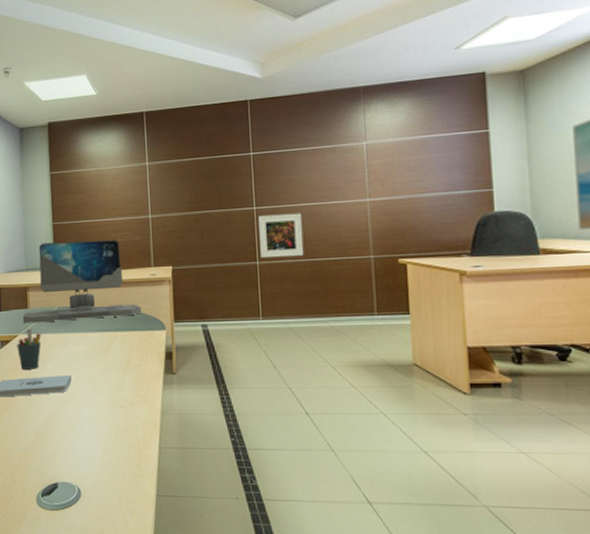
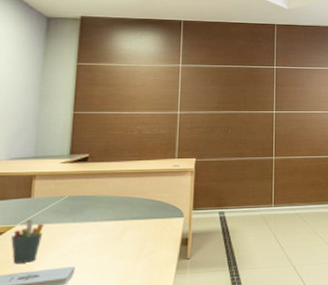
computer monitor: present [22,240,142,323] -> none [22,131,161,214]
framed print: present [257,213,304,259] -> none [276,118,312,155]

